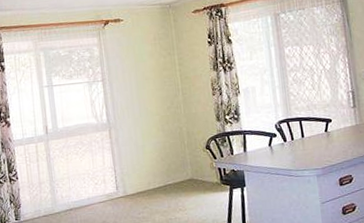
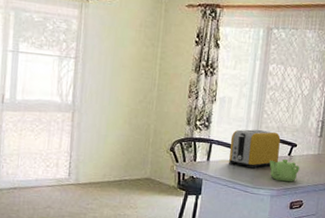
toaster: none [262,111,316,152] -> present [229,129,281,169]
teapot: none [307,135,341,159] -> present [269,158,300,182]

